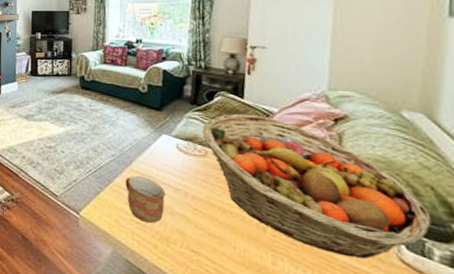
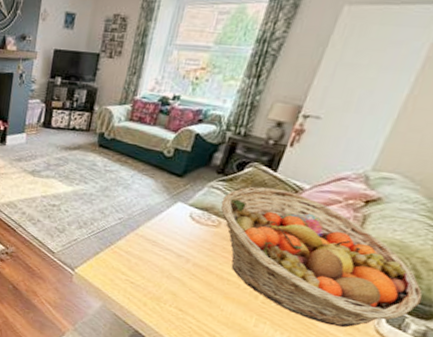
mug: present [125,176,165,223] -> none [126,240,167,284]

